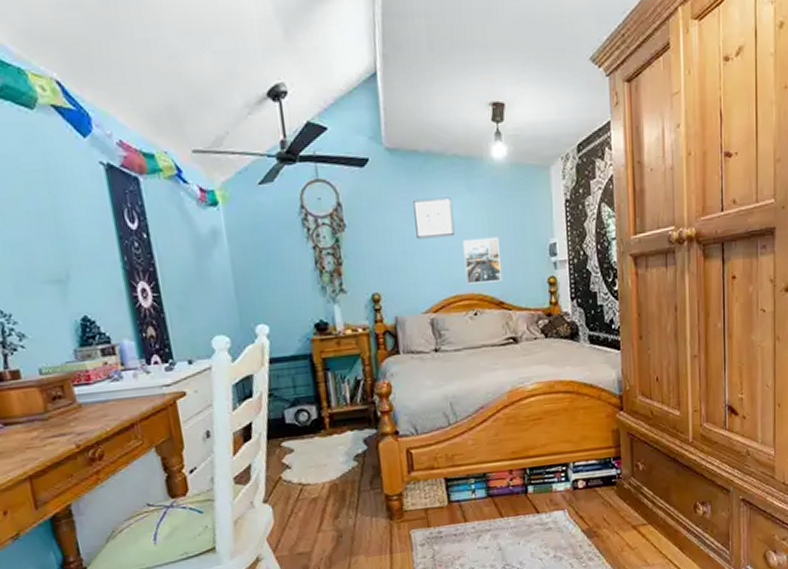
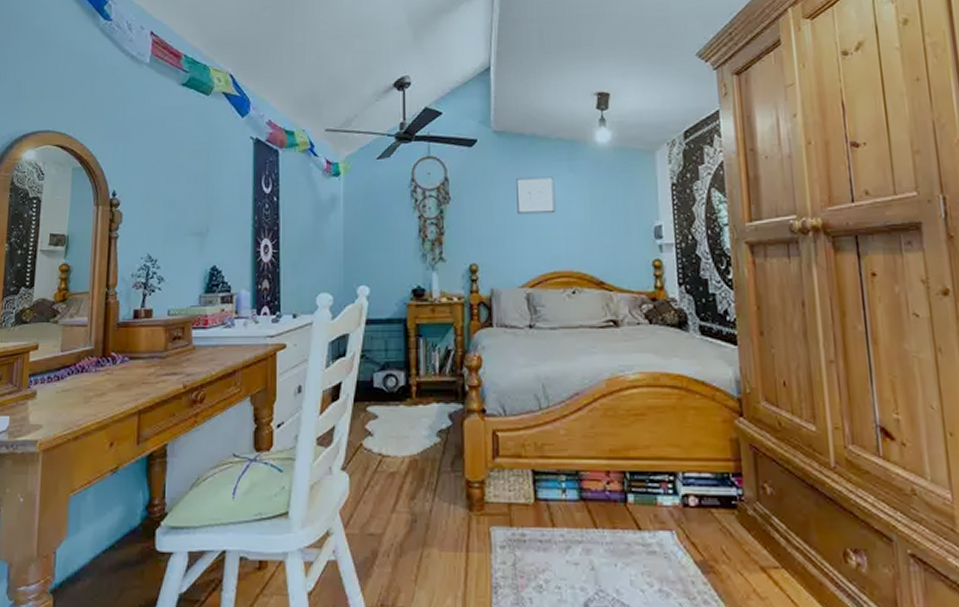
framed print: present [462,236,502,284] -> none [563,216,602,261]

